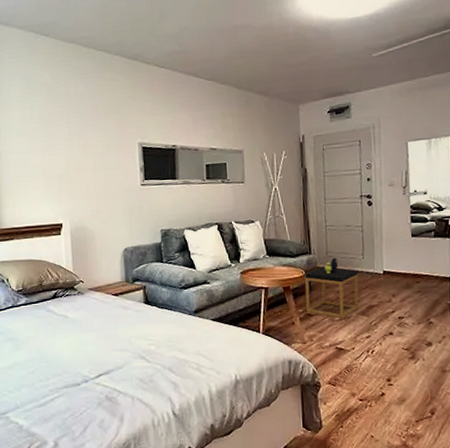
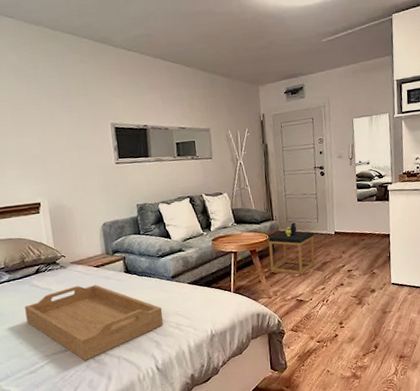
serving tray: none [39,315,183,397] -> present [25,285,163,361]

